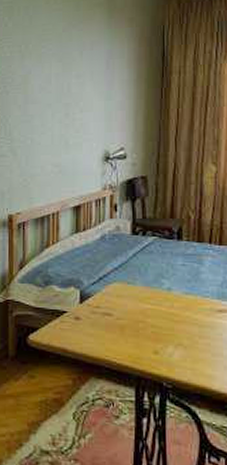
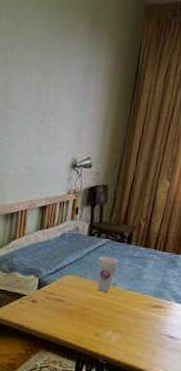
cup: none [147,256,170,300] -> present [97,256,119,293]

